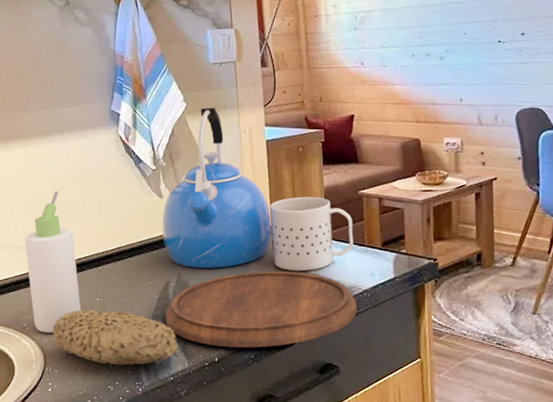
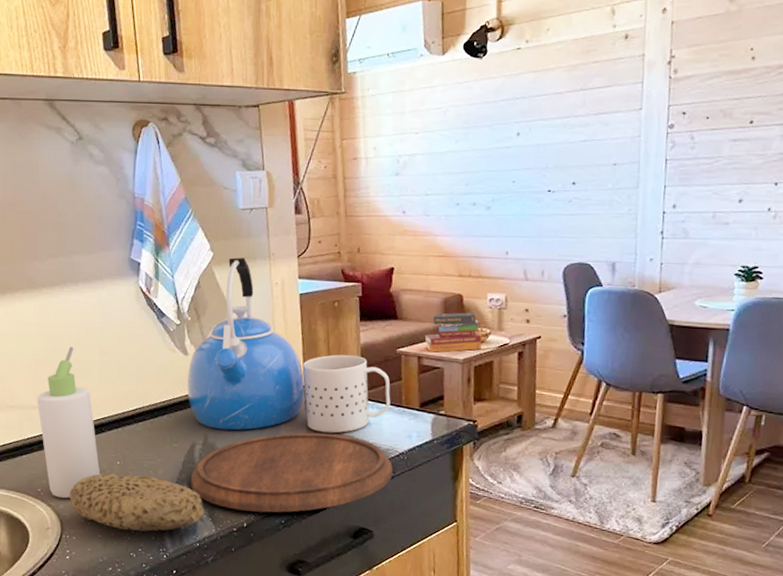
books: none [384,155,440,195] -> present [424,312,482,353]

